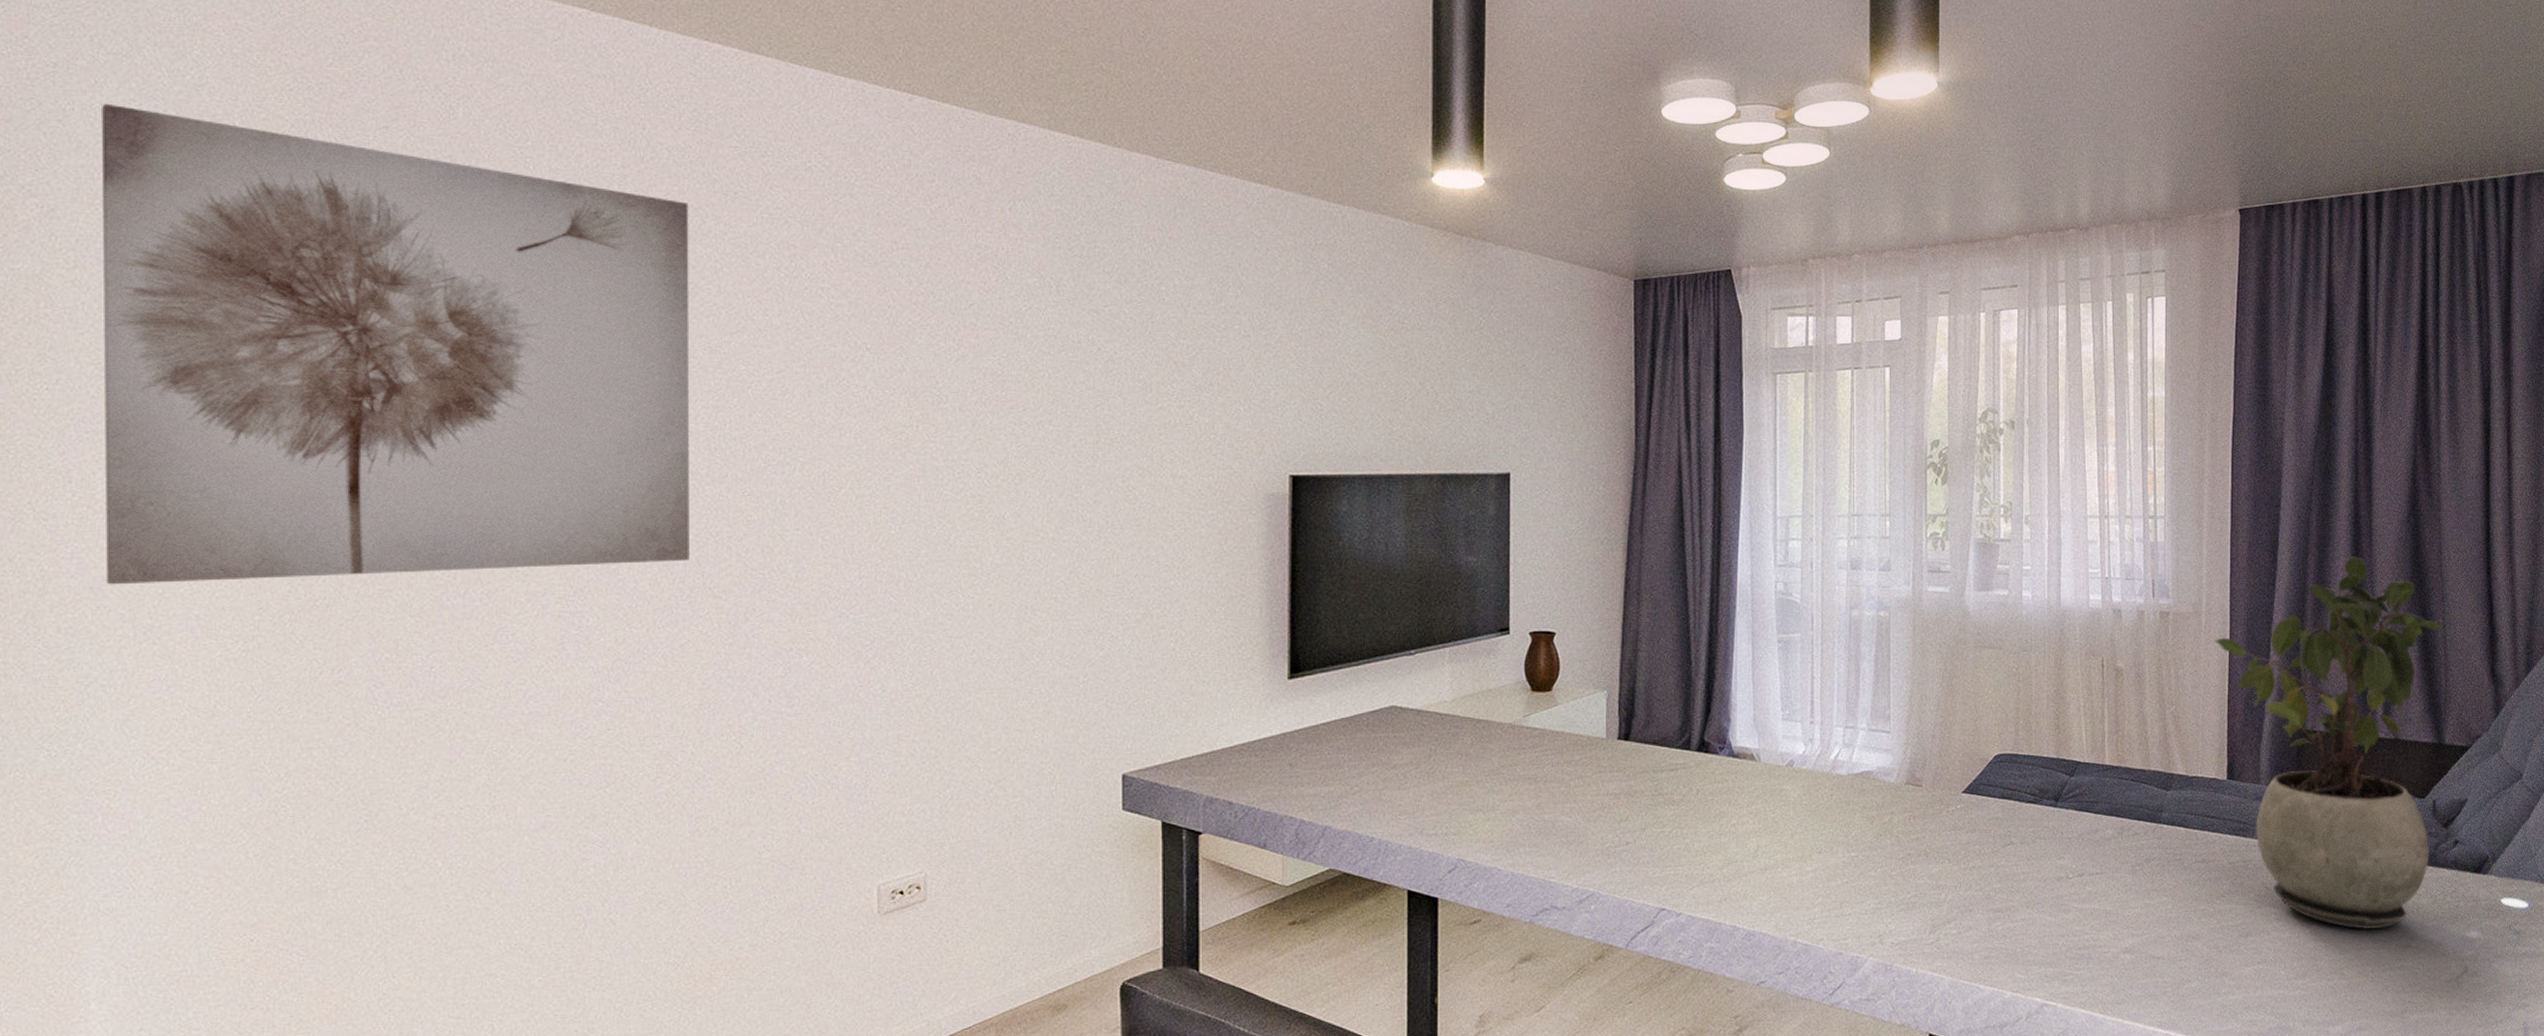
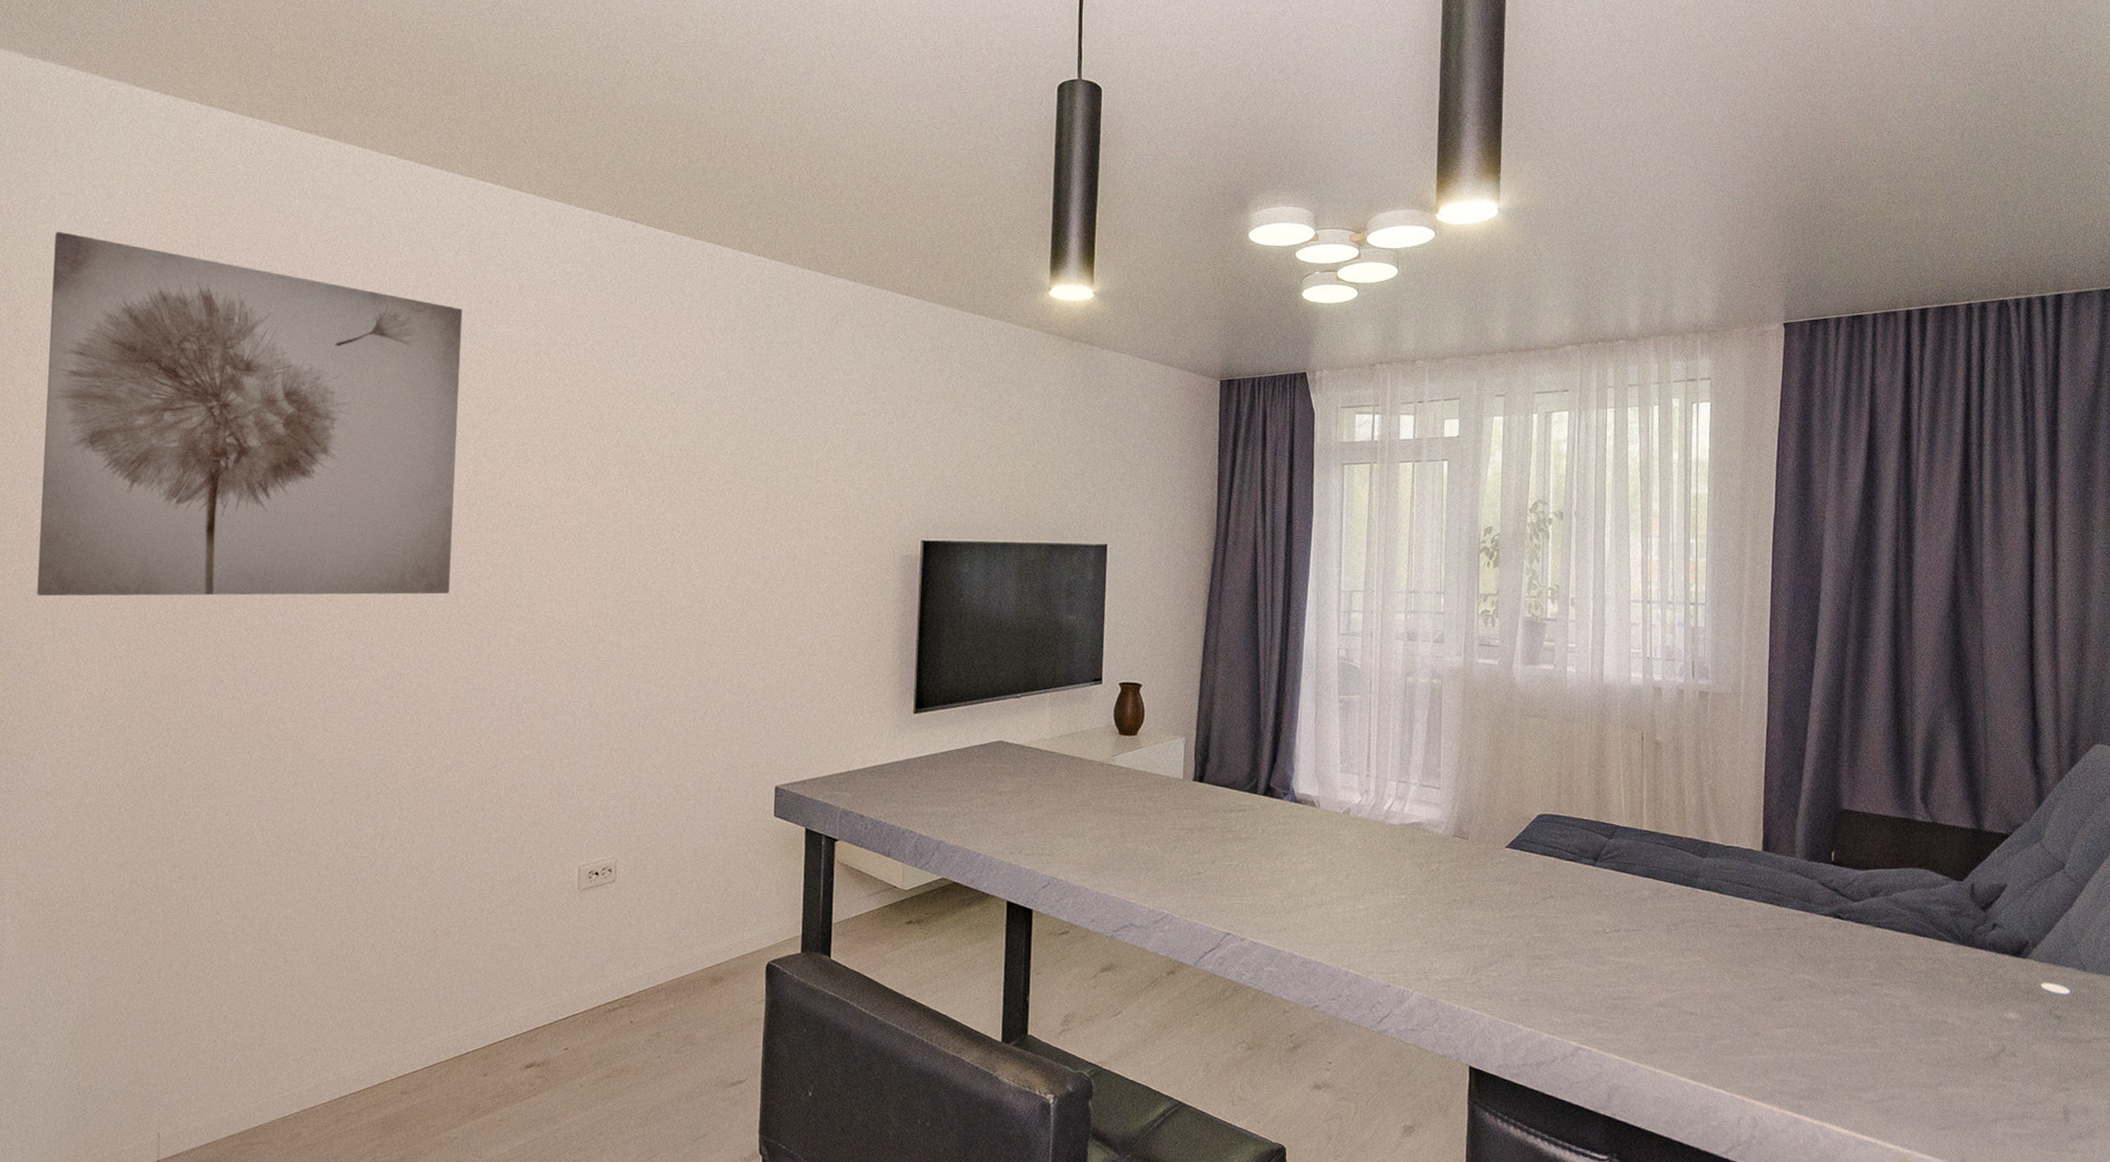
potted plant: present [2214,557,2443,930] -> none [1752,648,1983,1004]

